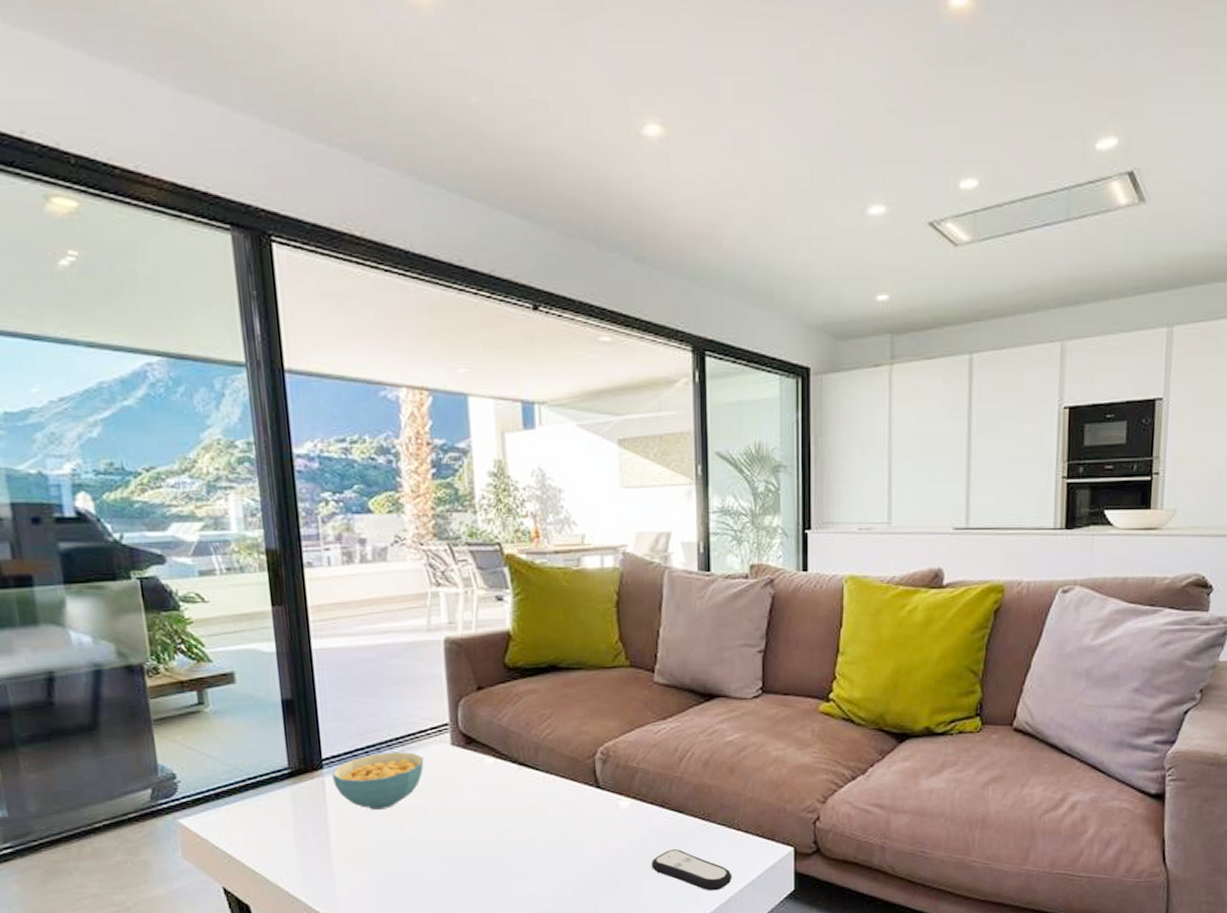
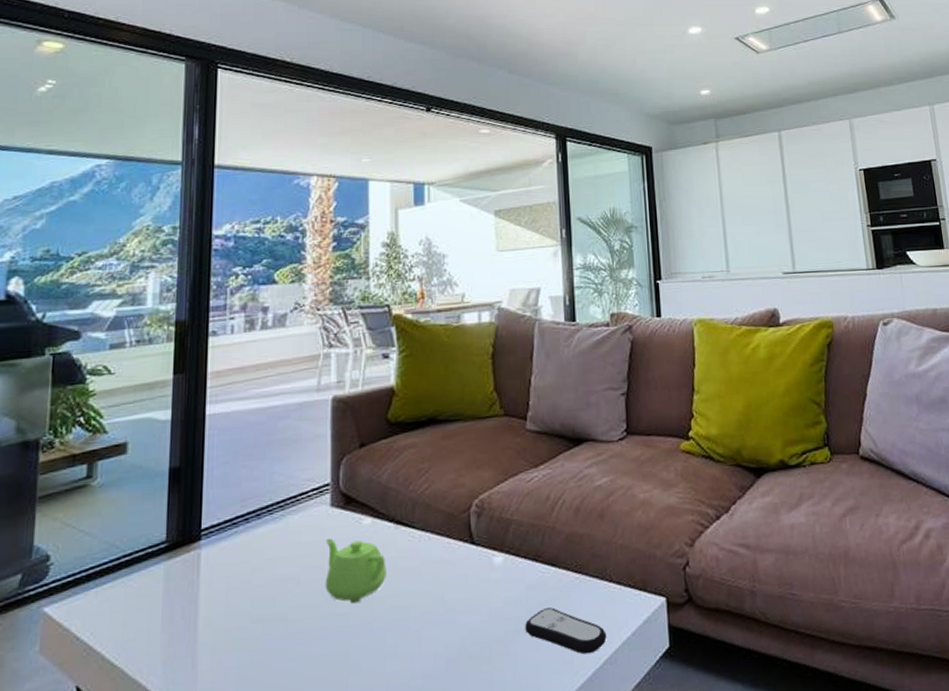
cereal bowl: present [331,752,424,810] -> none [208,516,303,583]
teapot: none [448,774,512,834] -> present [325,538,387,604]

